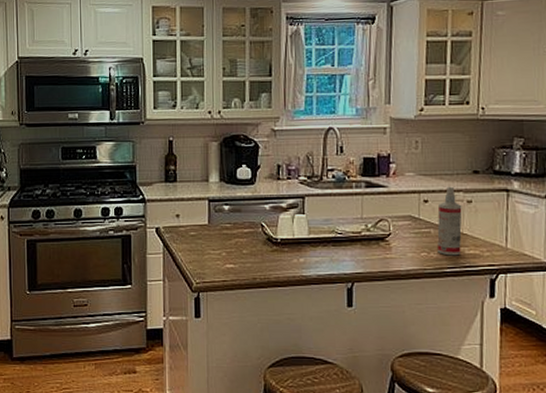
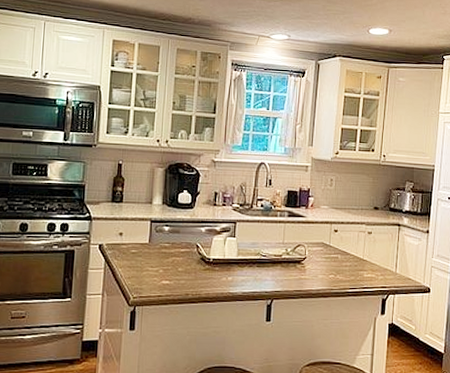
spray bottle: present [437,186,463,256] -> none [343,219,364,278]

